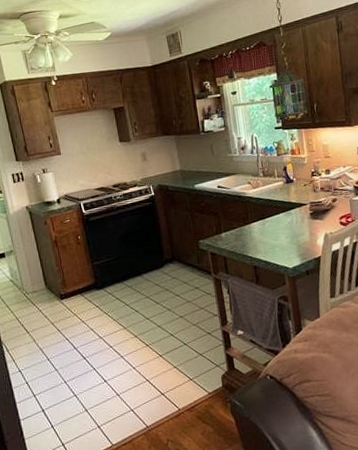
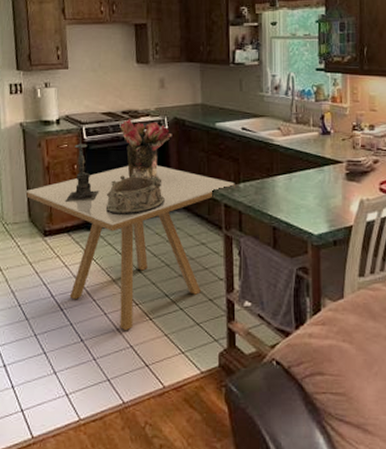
dining table: none [40,227,218,369] -> present [26,165,235,331]
candle holder: none [74,212,103,268] -> present [65,137,100,202]
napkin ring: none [109,236,160,274] -> present [105,174,165,215]
bouquet: none [113,190,159,243] -> present [120,119,172,182]

